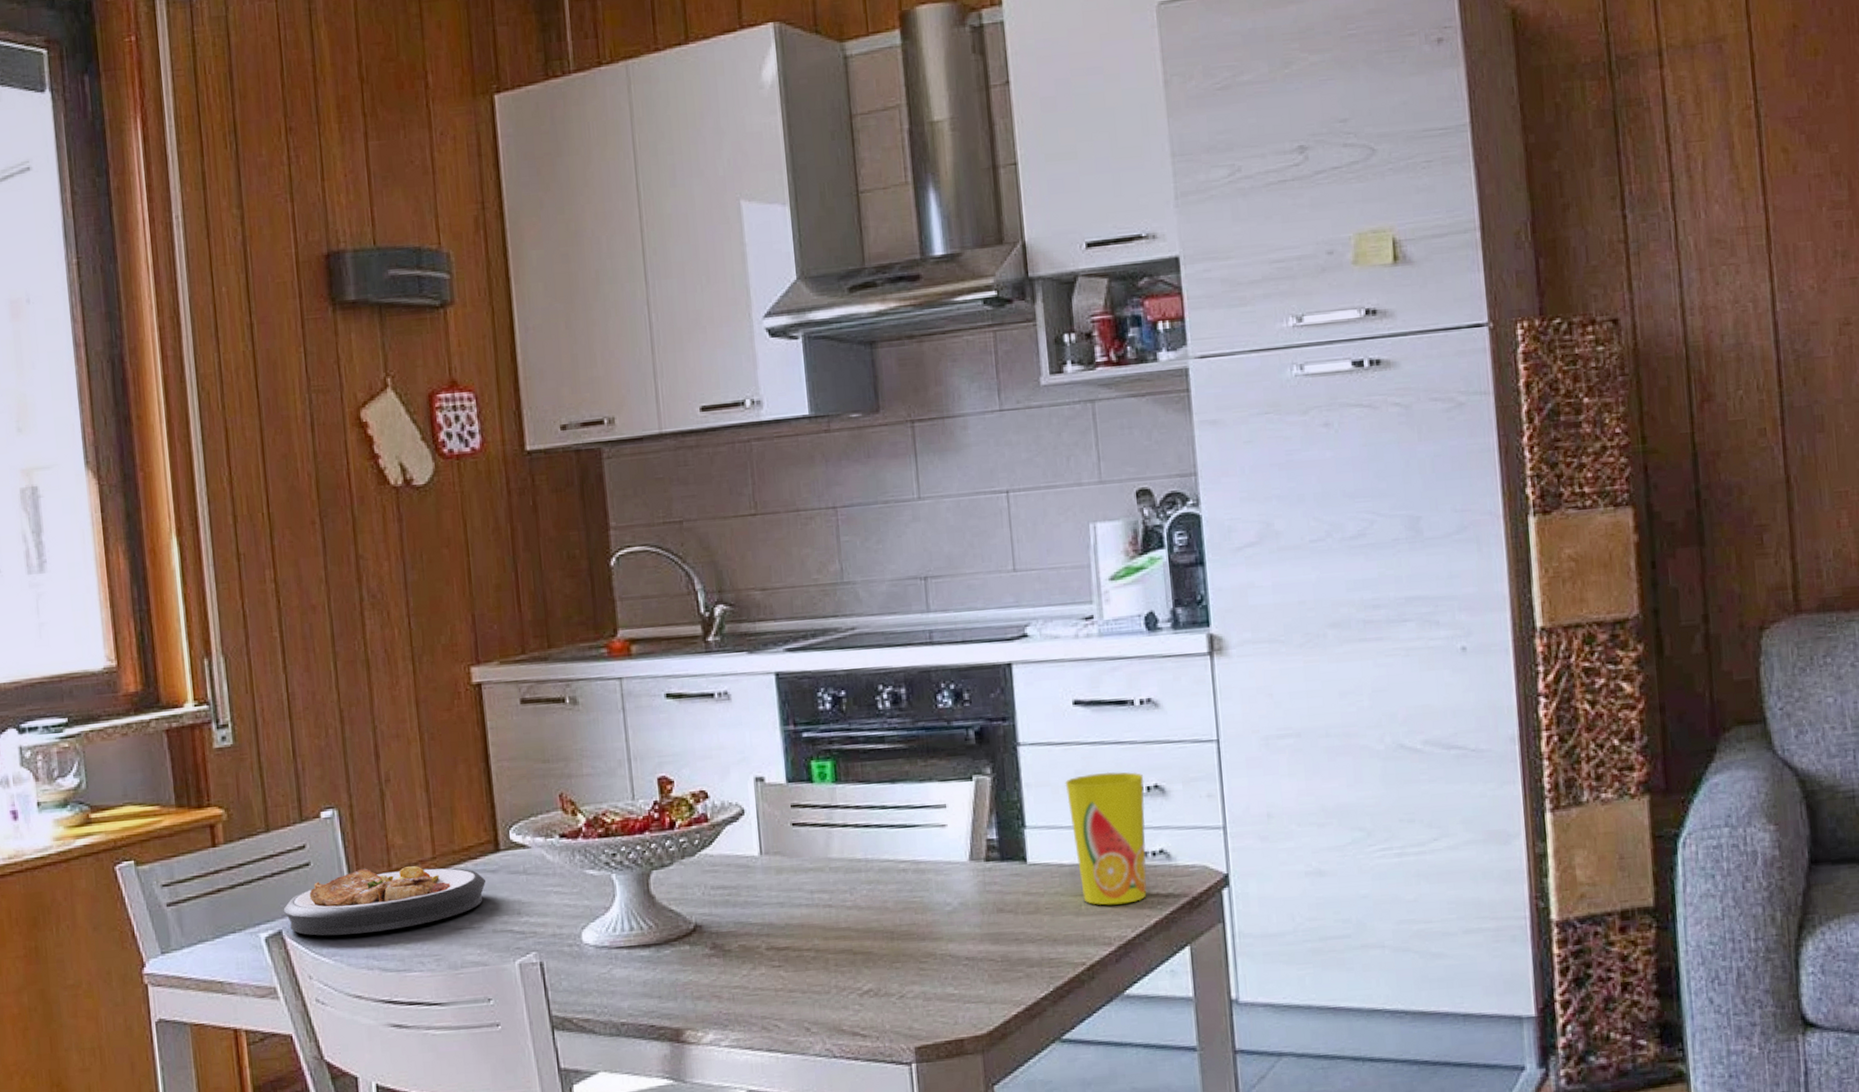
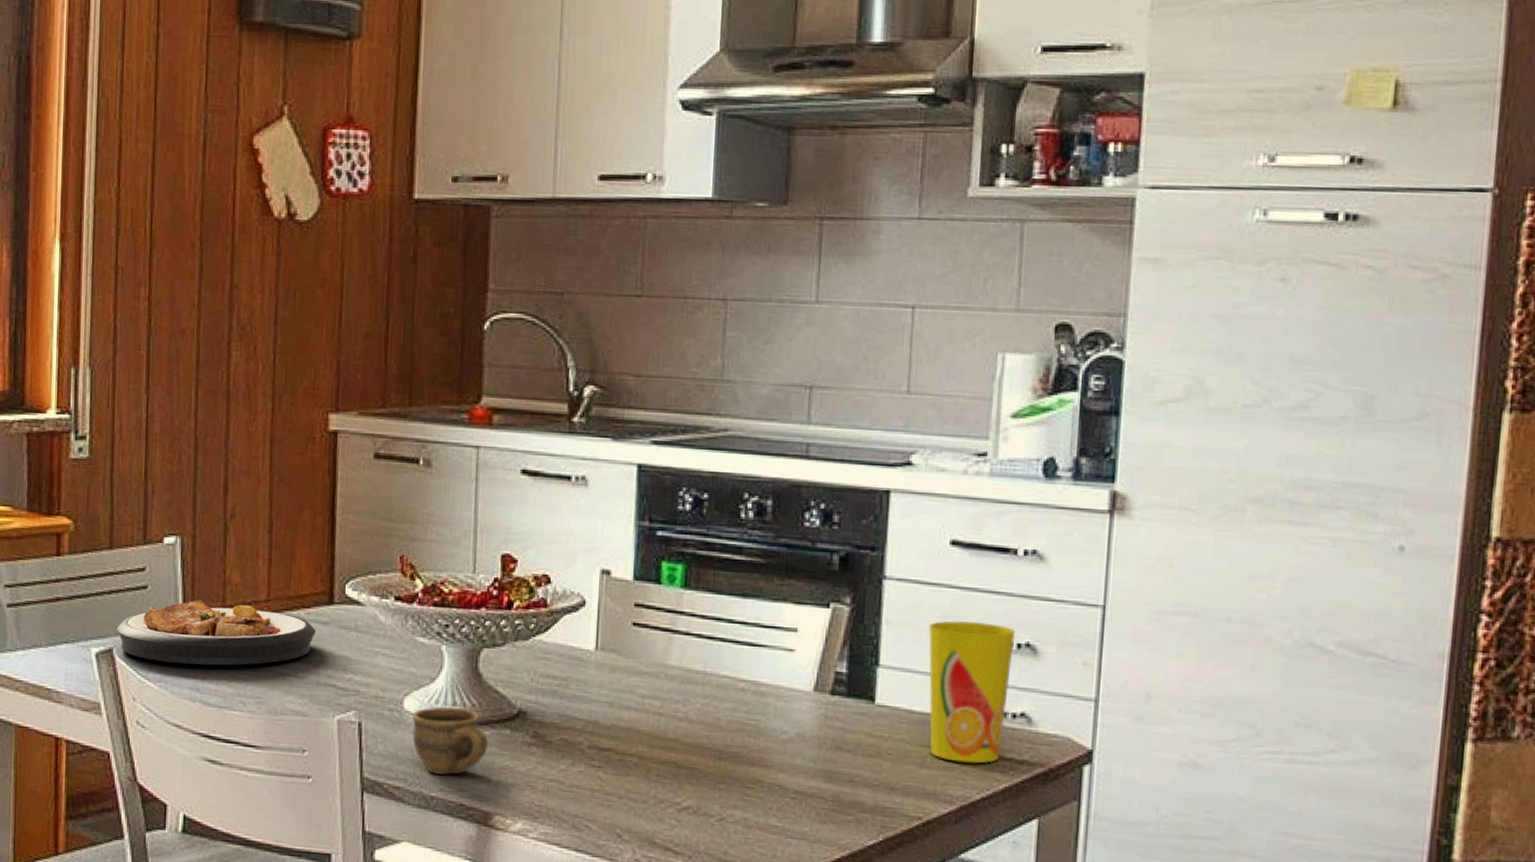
cup: none [592,932,670,1001] -> present [412,707,489,775]

